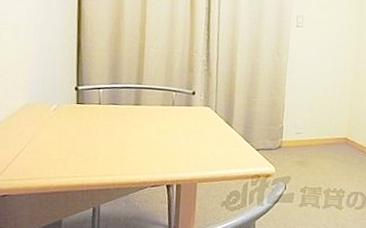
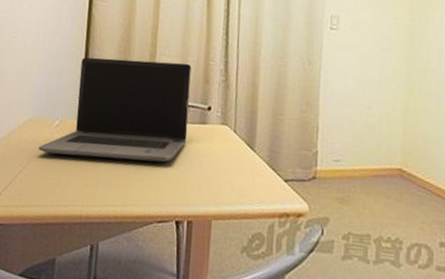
laptop computer: none [38,48,177,139] -> present [38,57,192,163]

